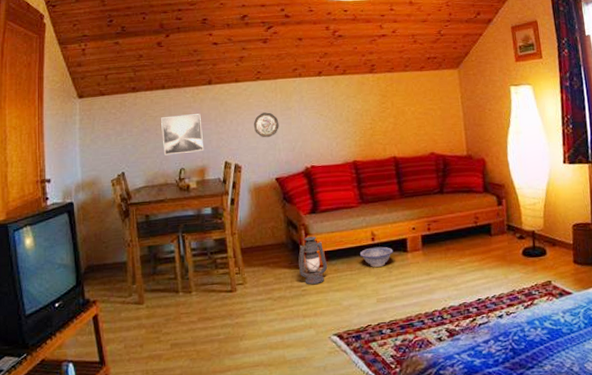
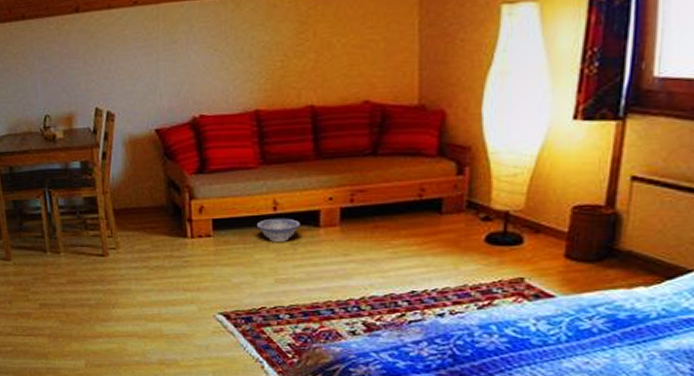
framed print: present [161,114,203,155] -> none [22,49,70,100]
decorative plate: present [253,112,279,138] -> none [129,47,161,80]
lantern: present [298,236,328,285] -> none [180,201,216,256]

